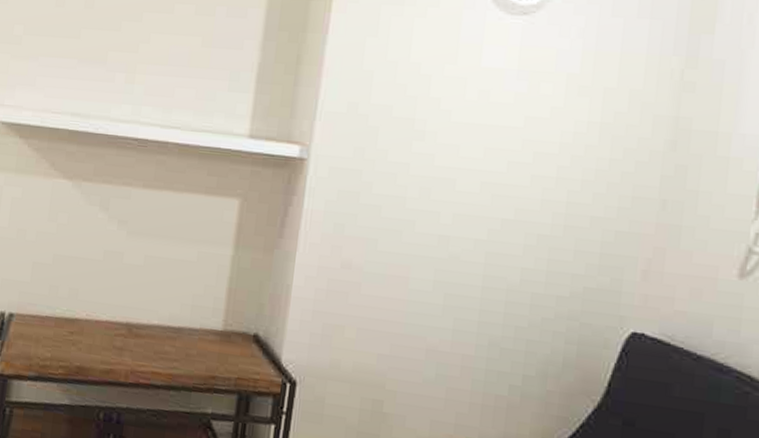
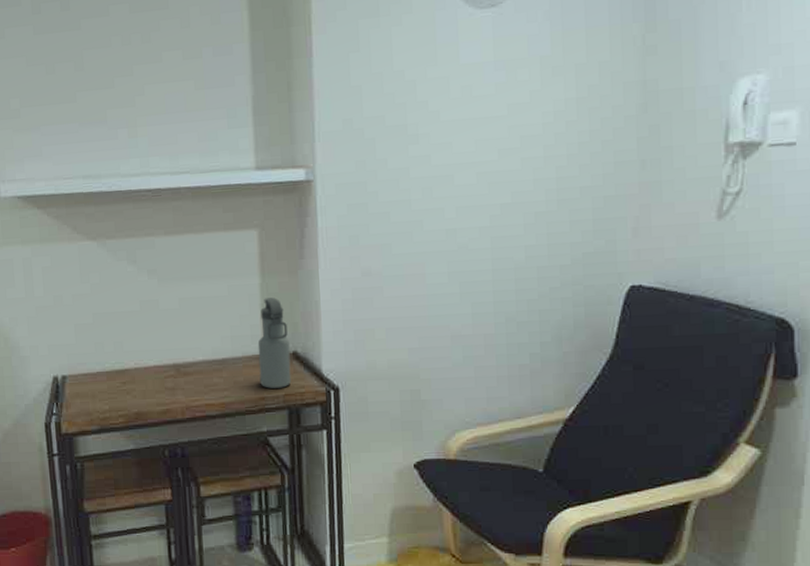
water bottle: none [213,272,253,371] -> present [257,297,292,389]

